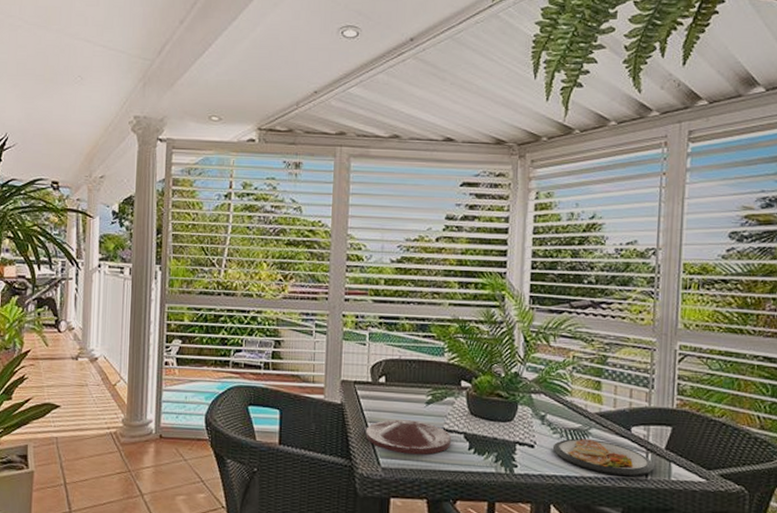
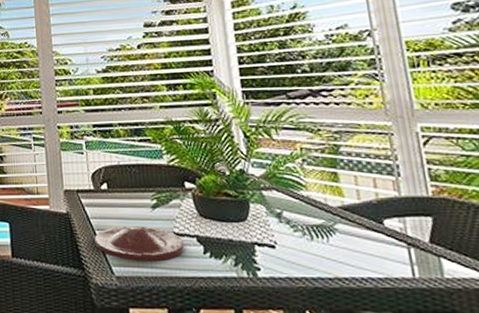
dish: present [552,438,654,477] -> none [296,236,421,276]

